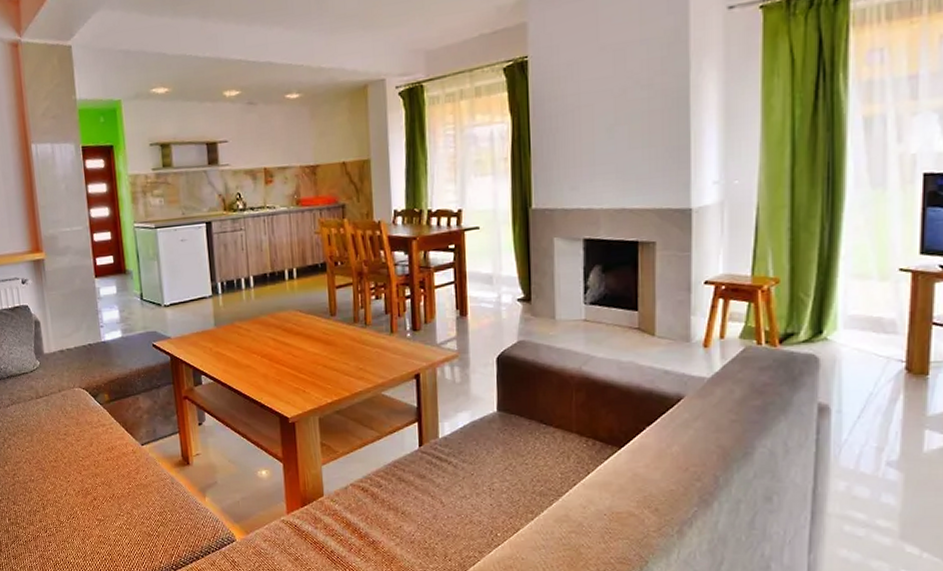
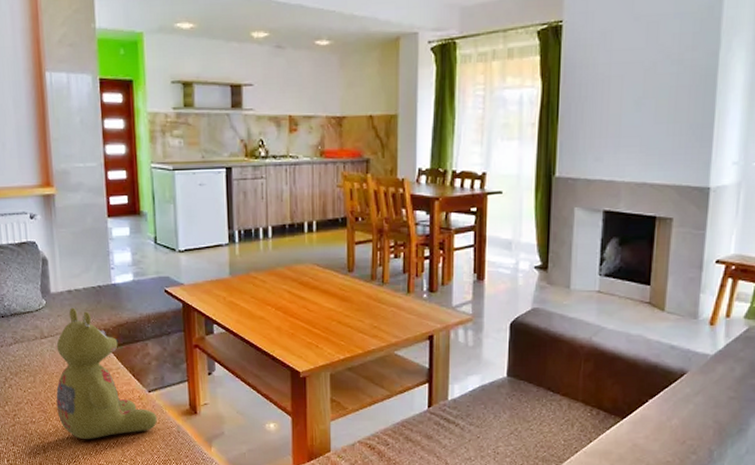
stuffed bear: none [51,366,151,495] -> present [56,307,157,439]

